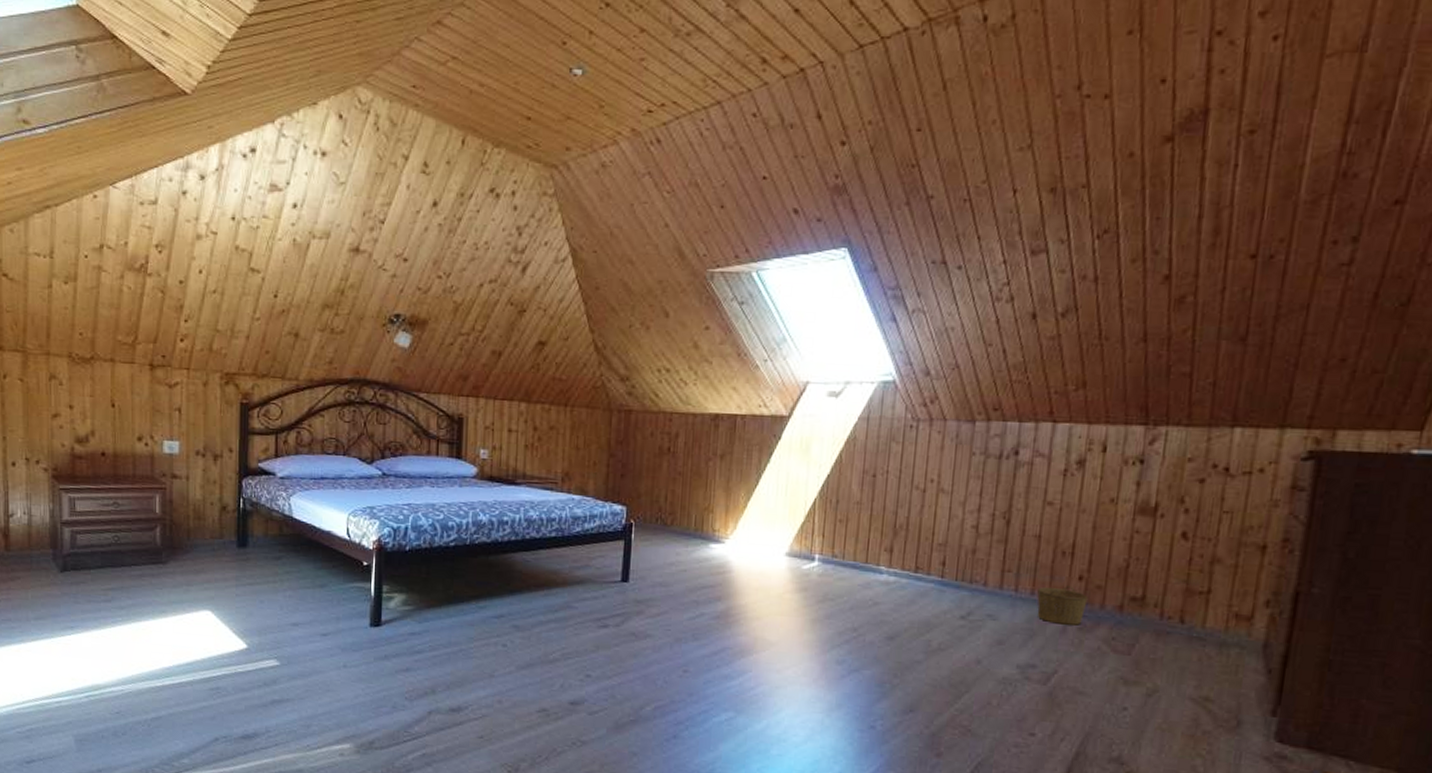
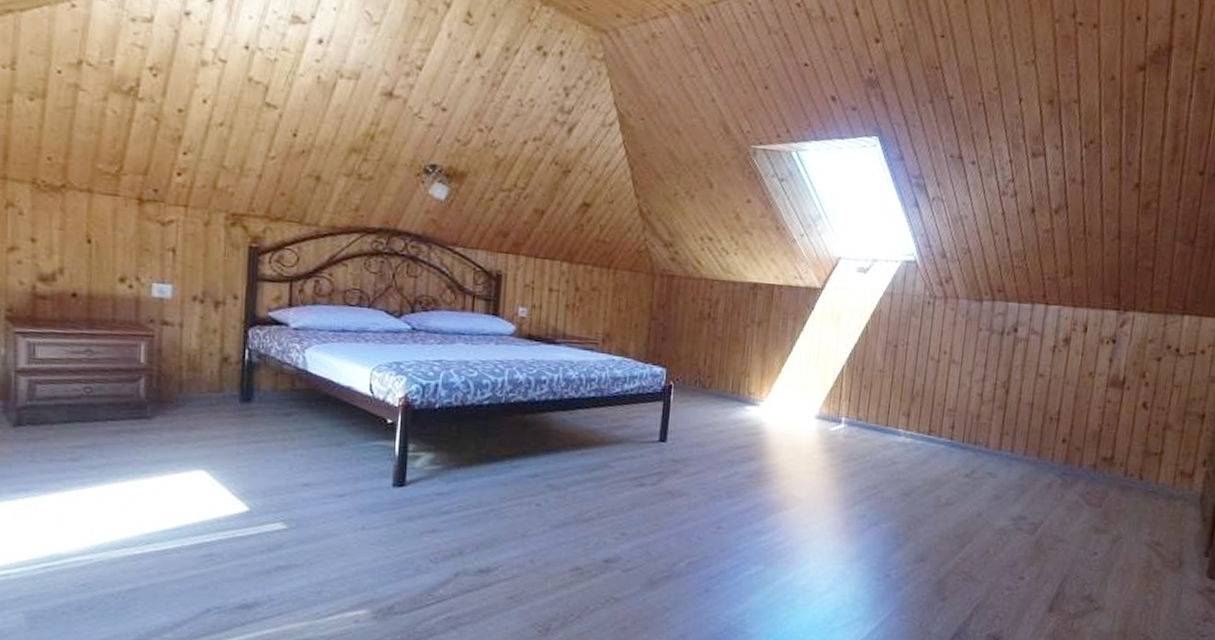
basket: present [1037,586,1088,626] -> none [1028,448,1070,482]

